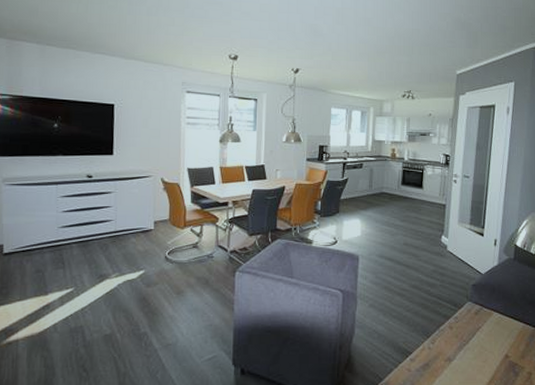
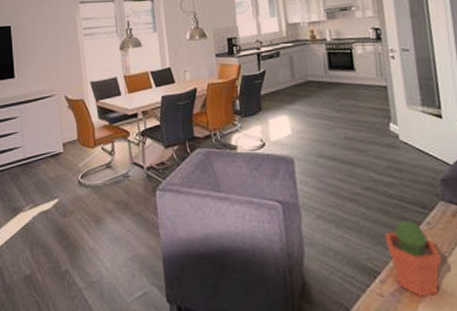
succulent plant: none [420,313,460,373] -> present [384,219,442,296]

